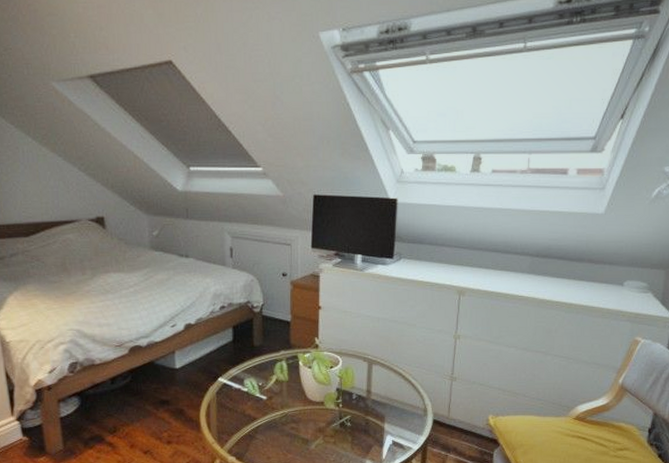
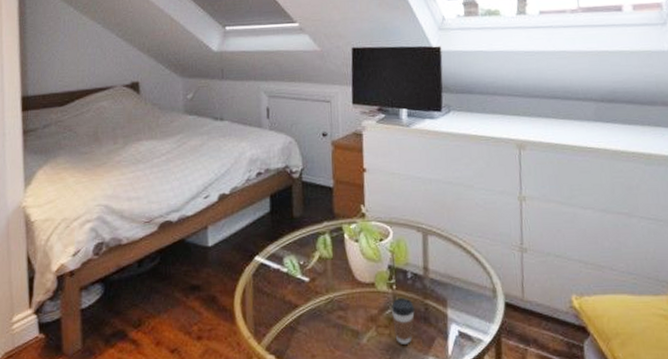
coffee cup: none [338,414,357,450] -> present [392,297,415,344]

